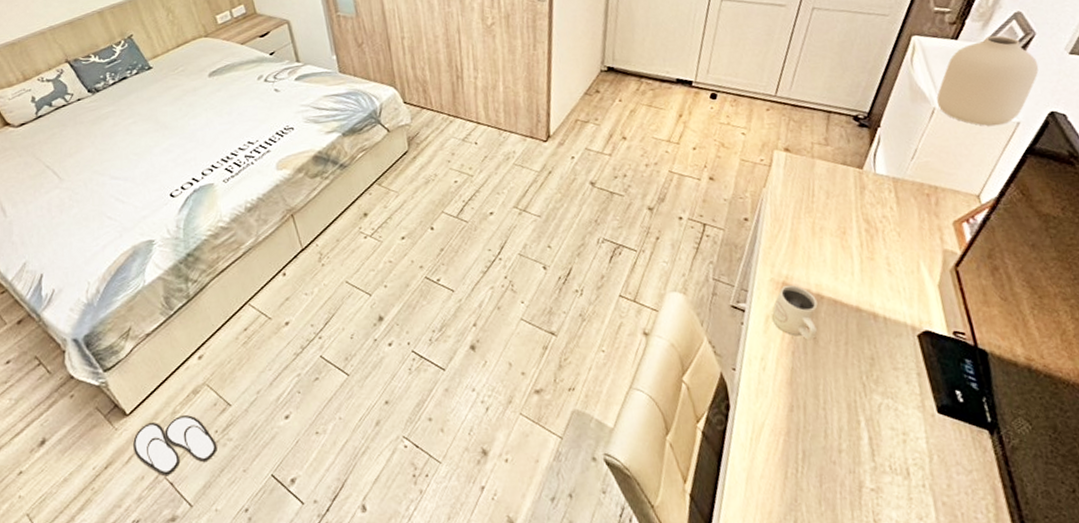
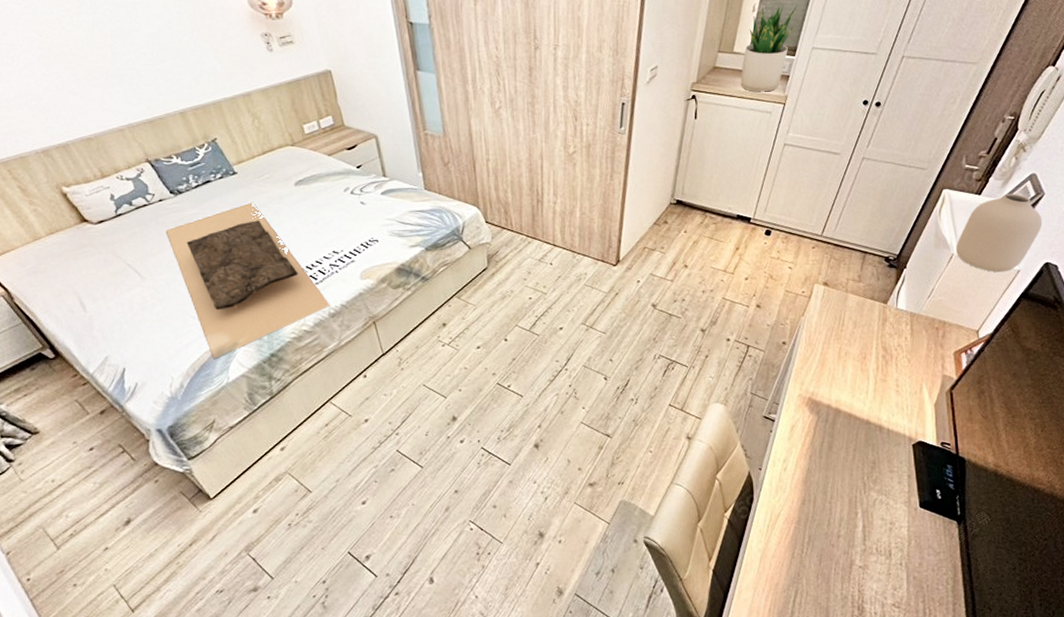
throw blanket: none [83,96,246,262] -> present [165,202,330,360]
slippers: present [133,415,217,477] -> none [217,500,298,553]
mug: present [772,284,818,341] -> none [797,400,835,447]

